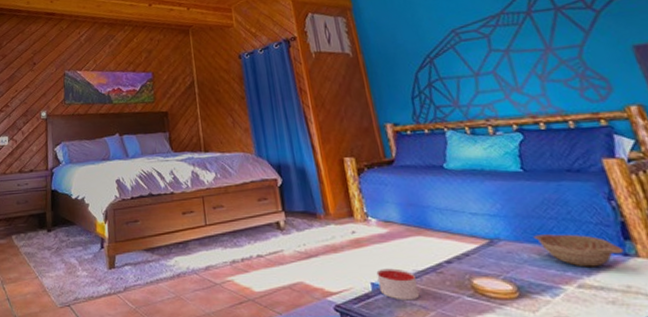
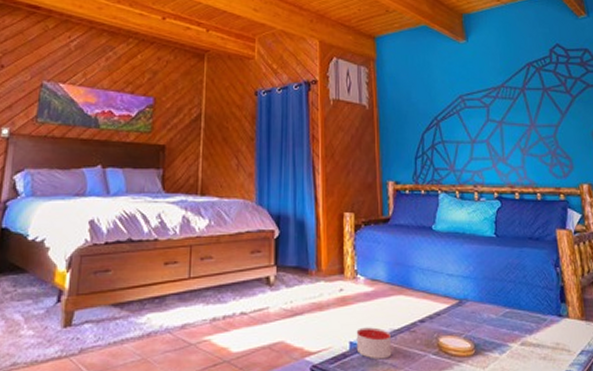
decorative bowl: present [532,234,624,268] -> none [494,296,559,327]

